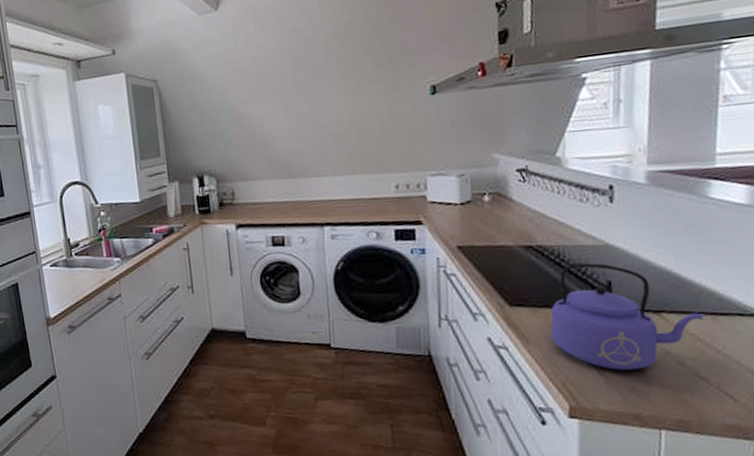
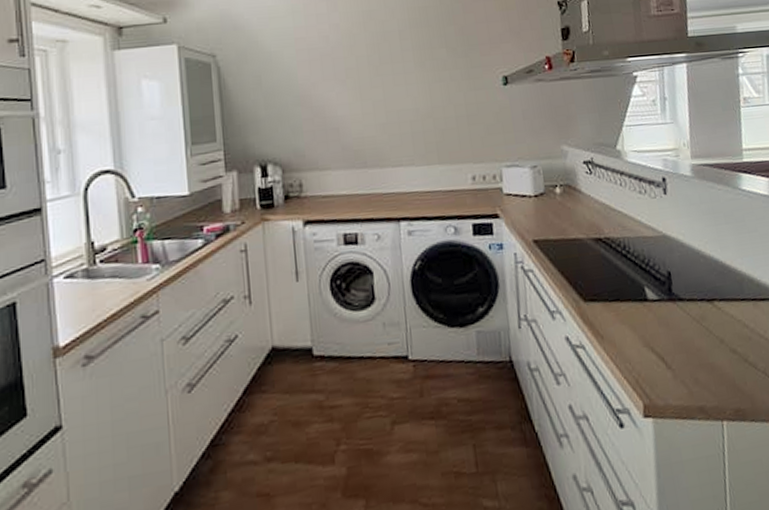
kettle: present [550,263,705,371] -> none [621,254,748,363]

